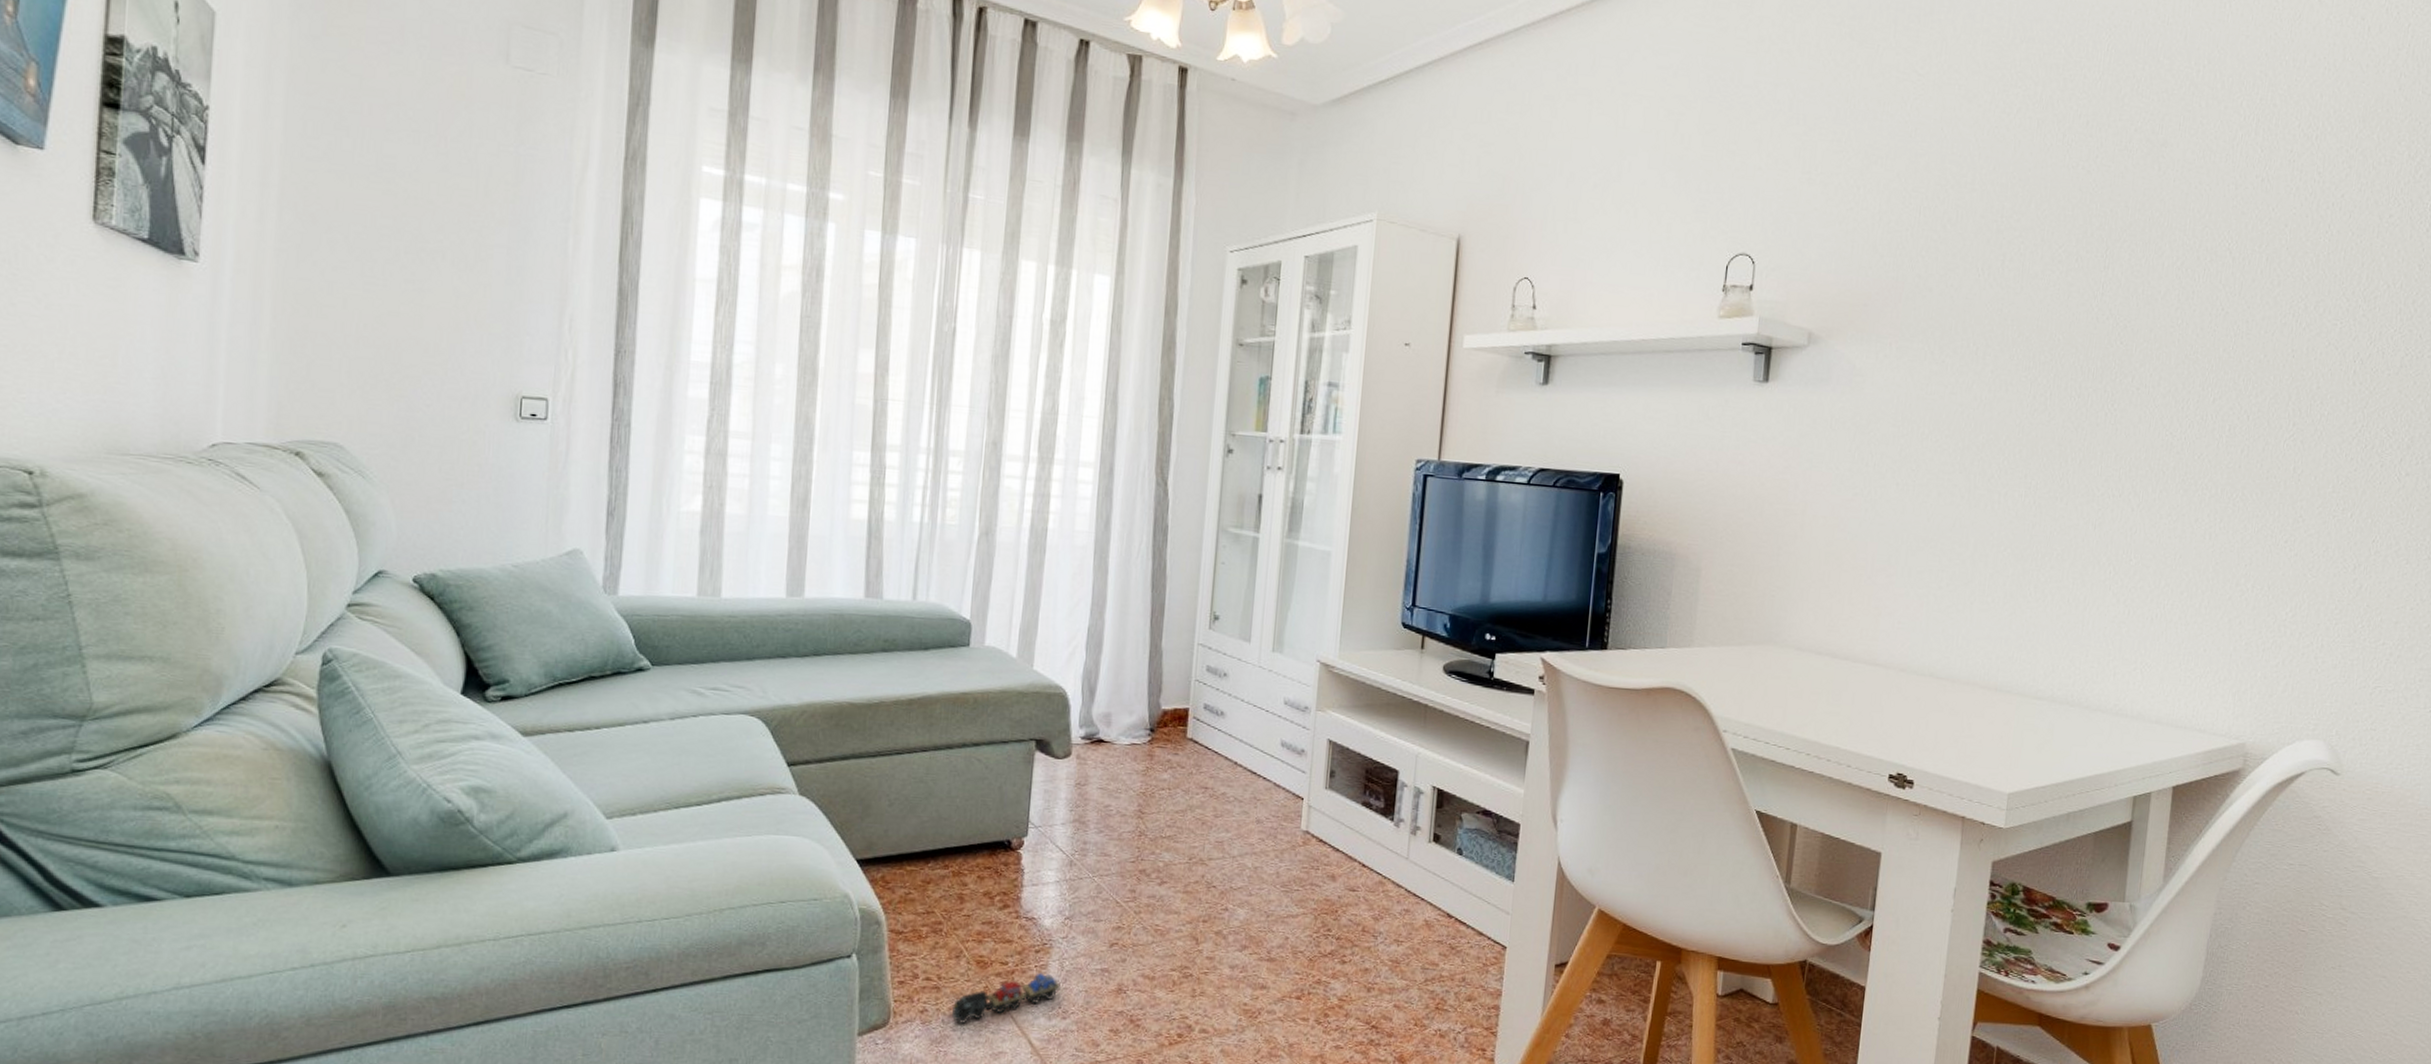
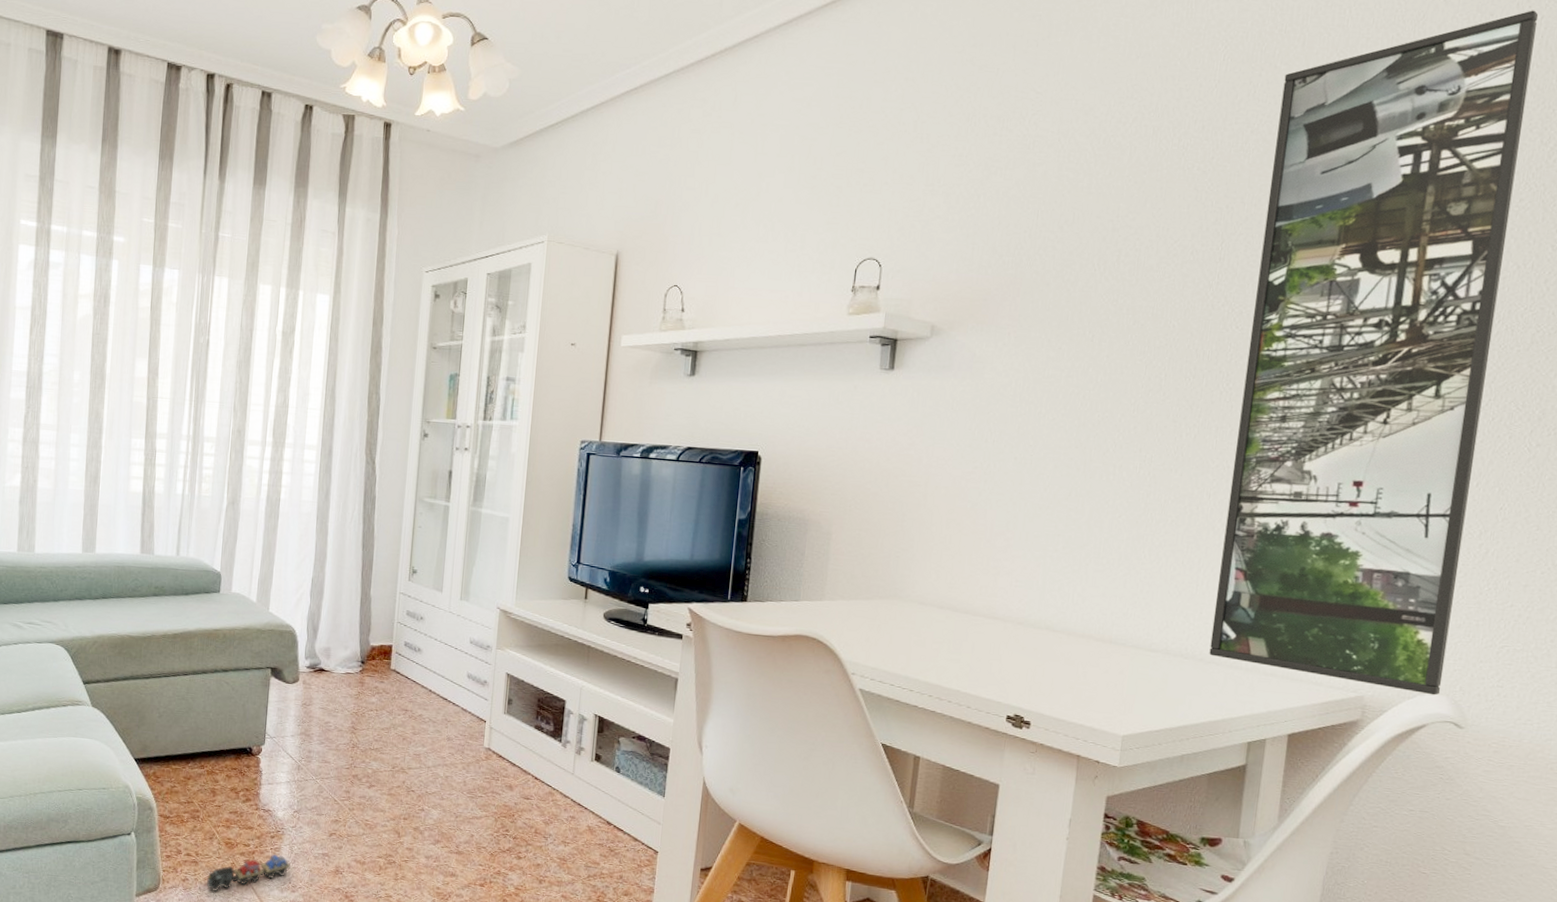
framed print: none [2095,16,2406,741] -> present [1209,10,1539,695]

